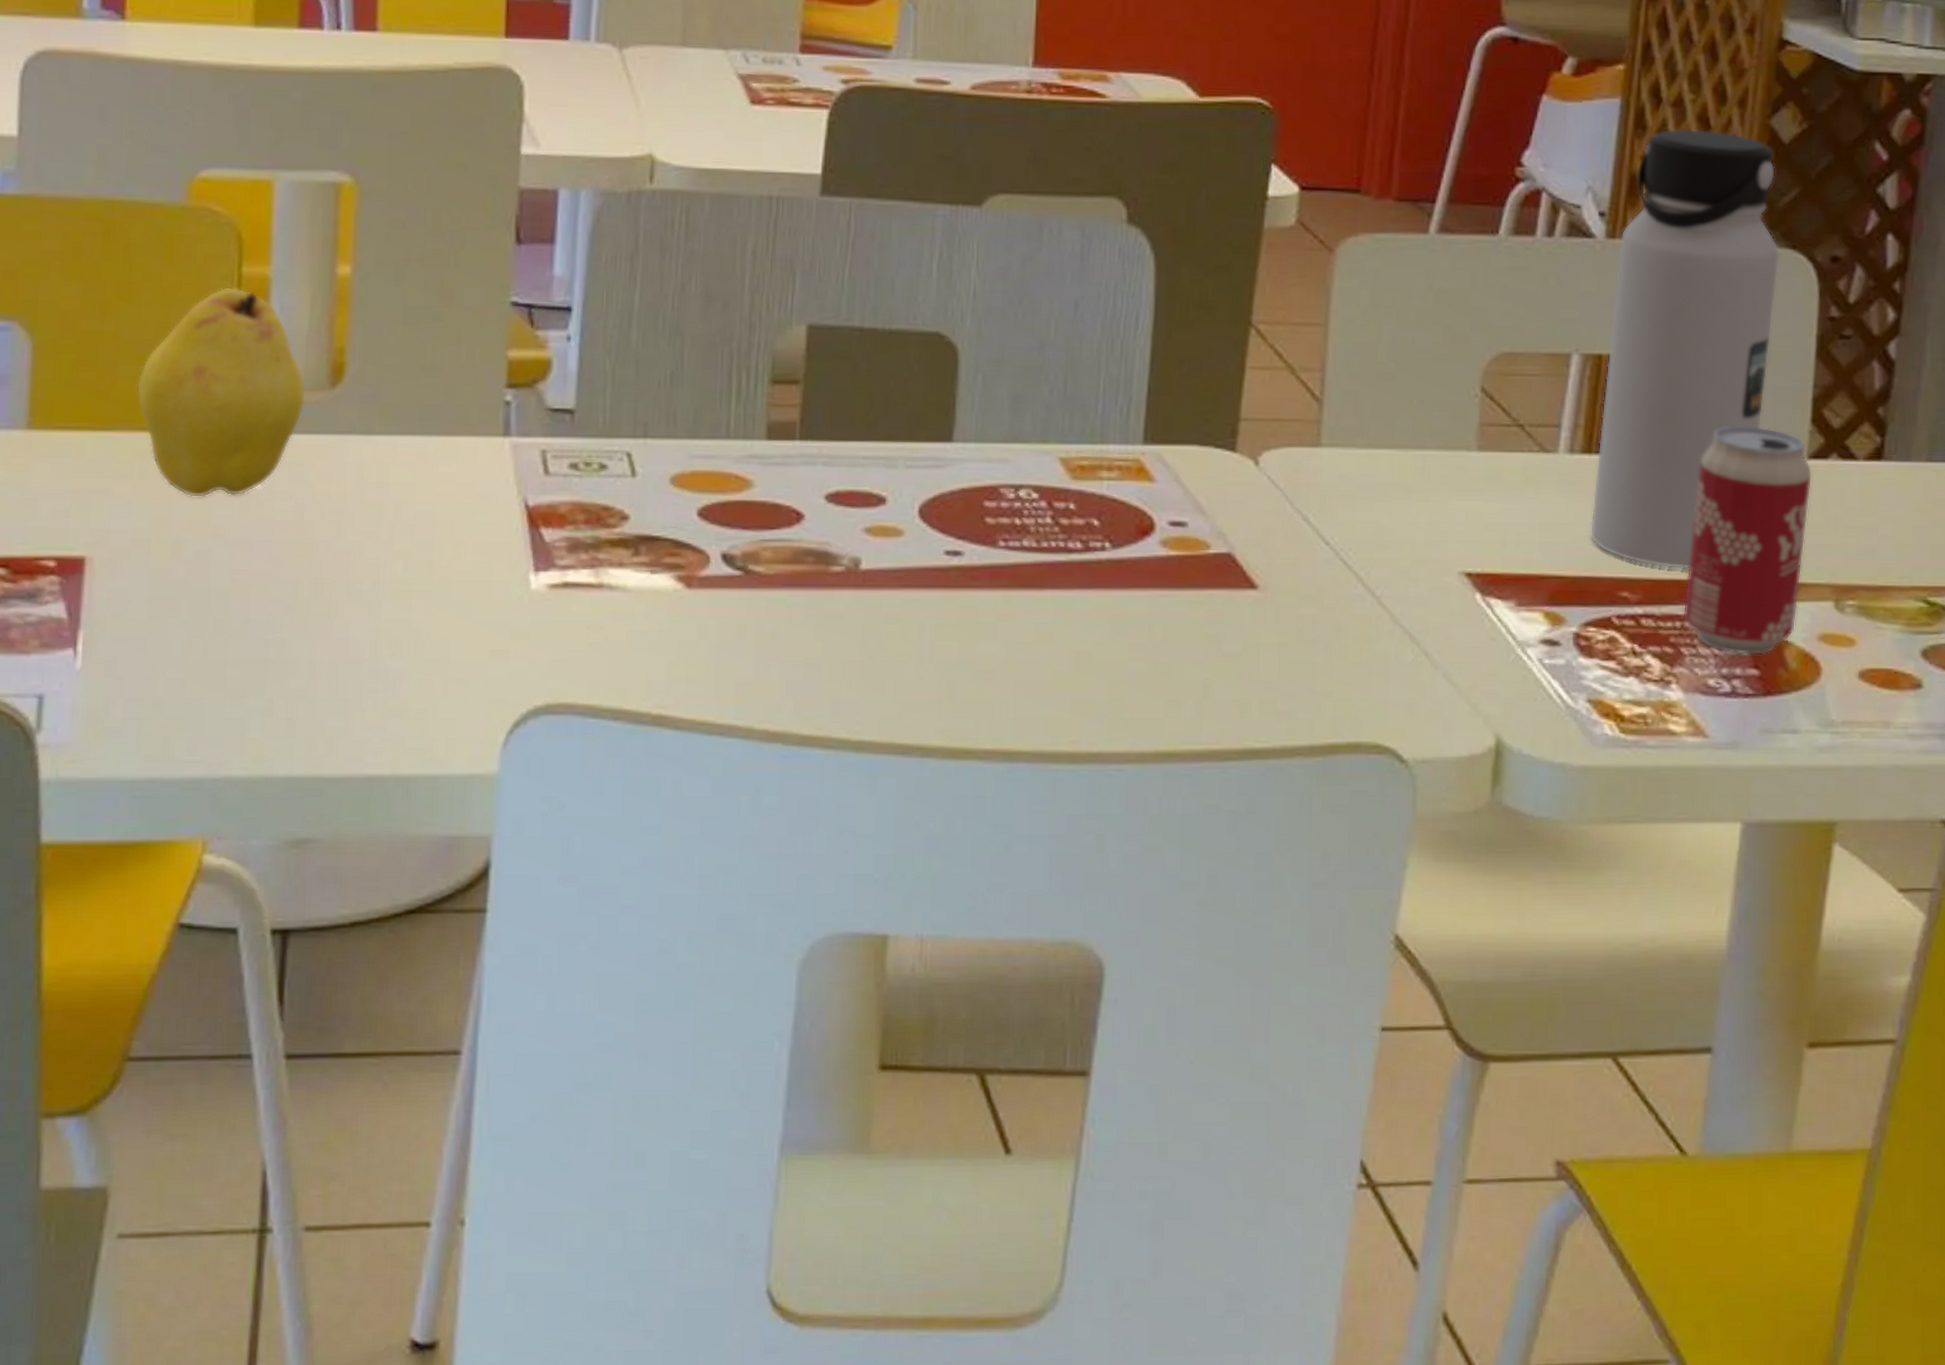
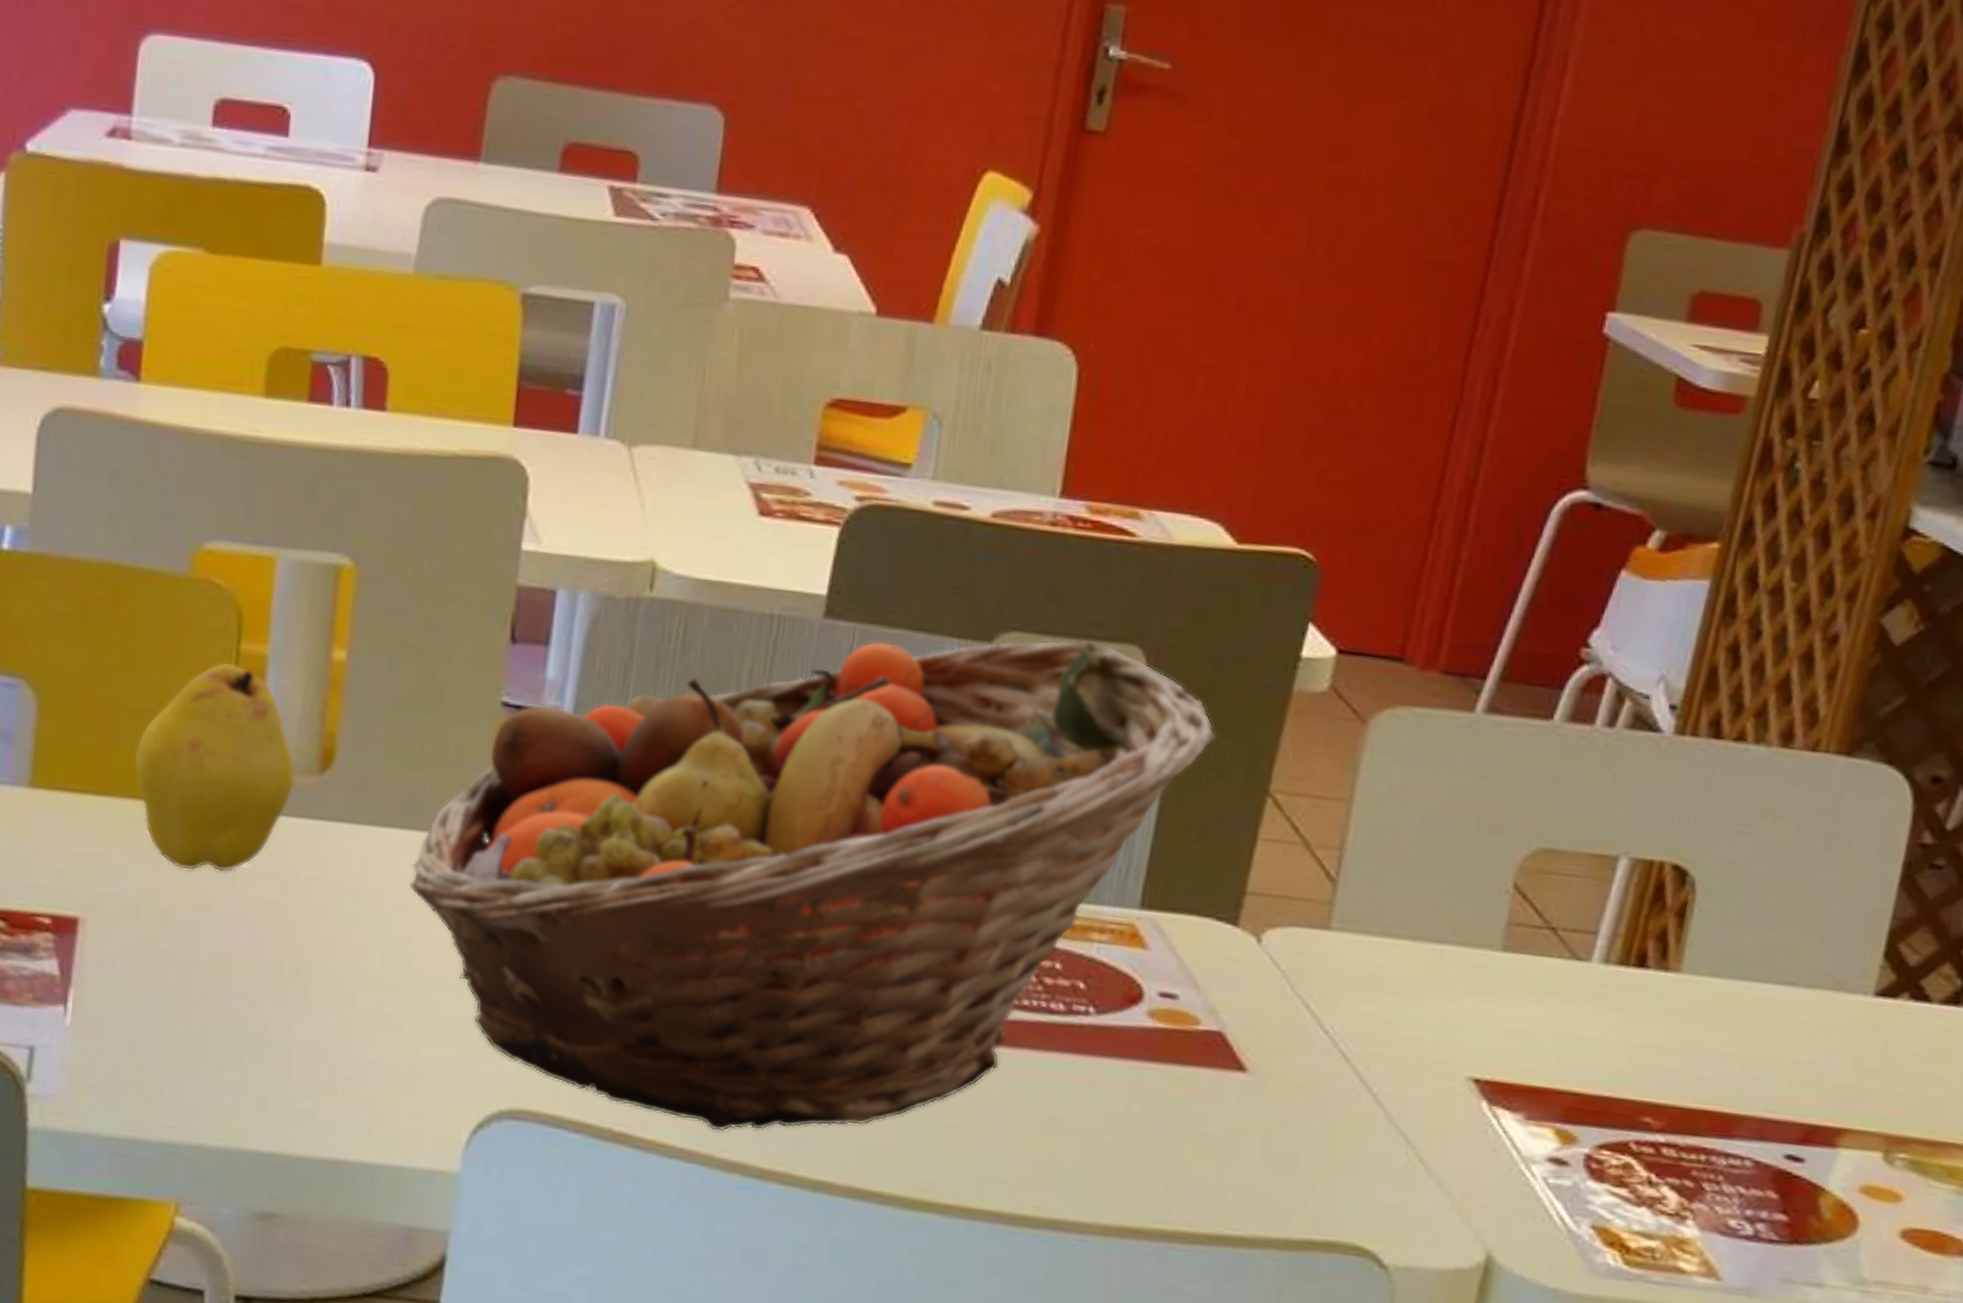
fruit basket: none [429,196,1199,703] -> present [410,640,1218,1132]
water bottle: present [1589,128,1780,570] -> none [1615,618,1882,1102]
beverage can: present [1682,426,1813,656] -> none [1709,952,1878,1200]

